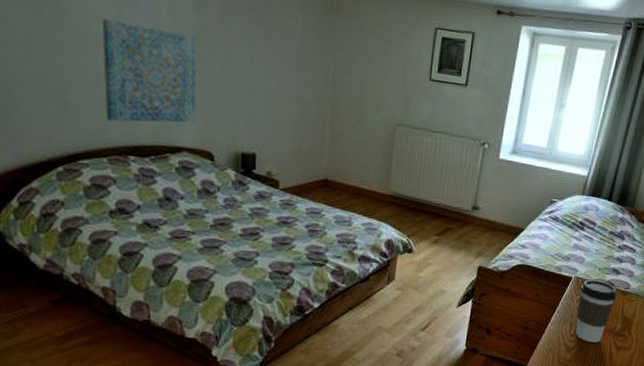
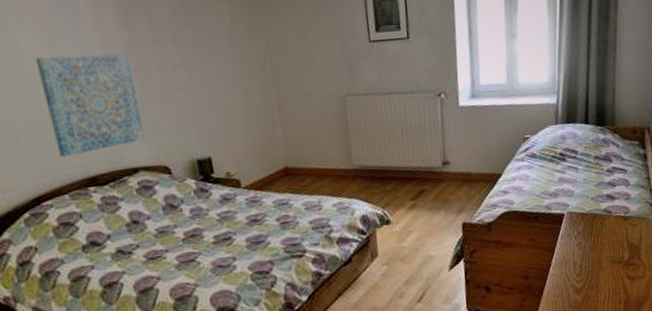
coffee cup: present [575,279,617,343] -> none [576,210,617,279]

